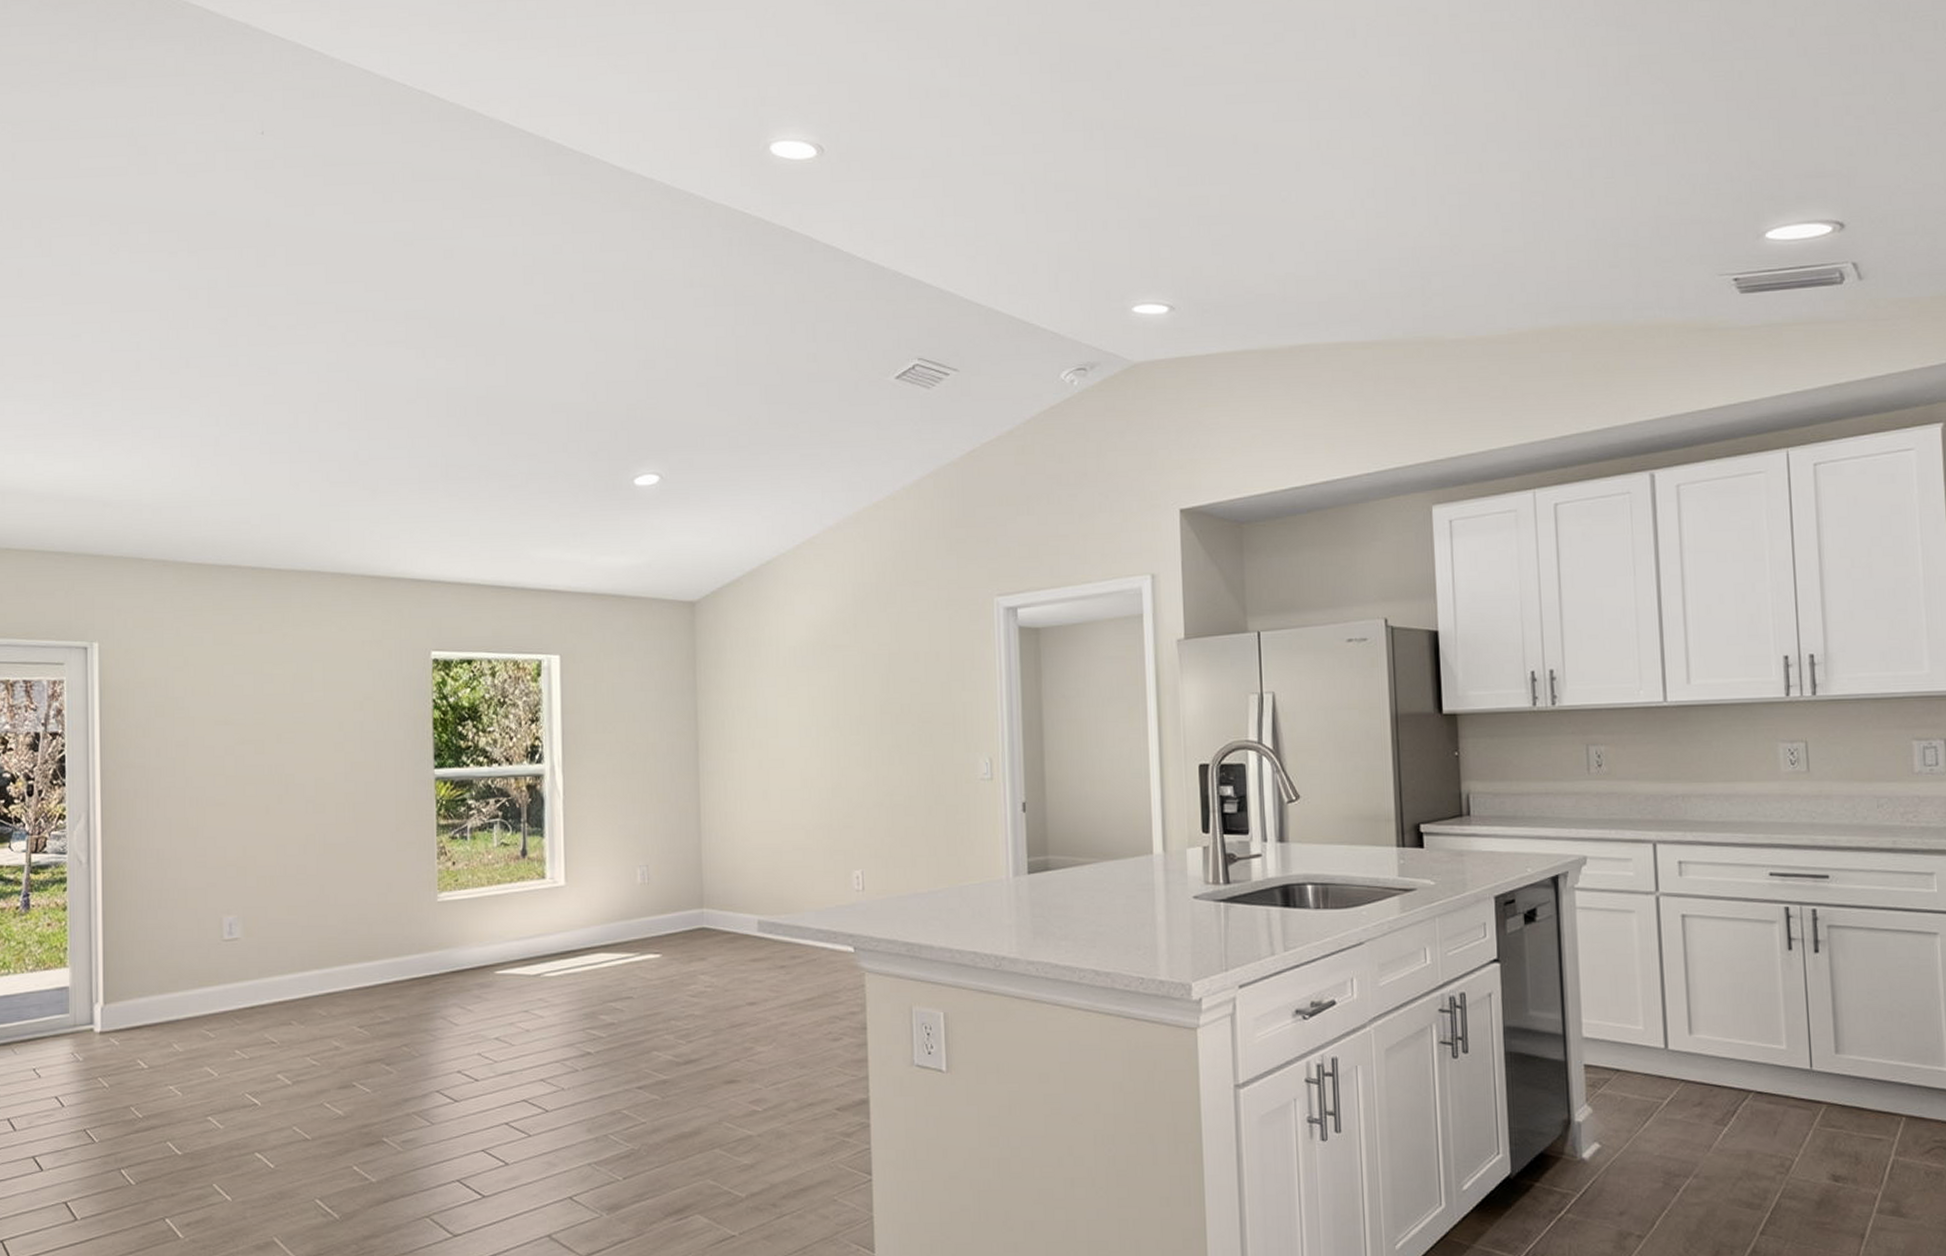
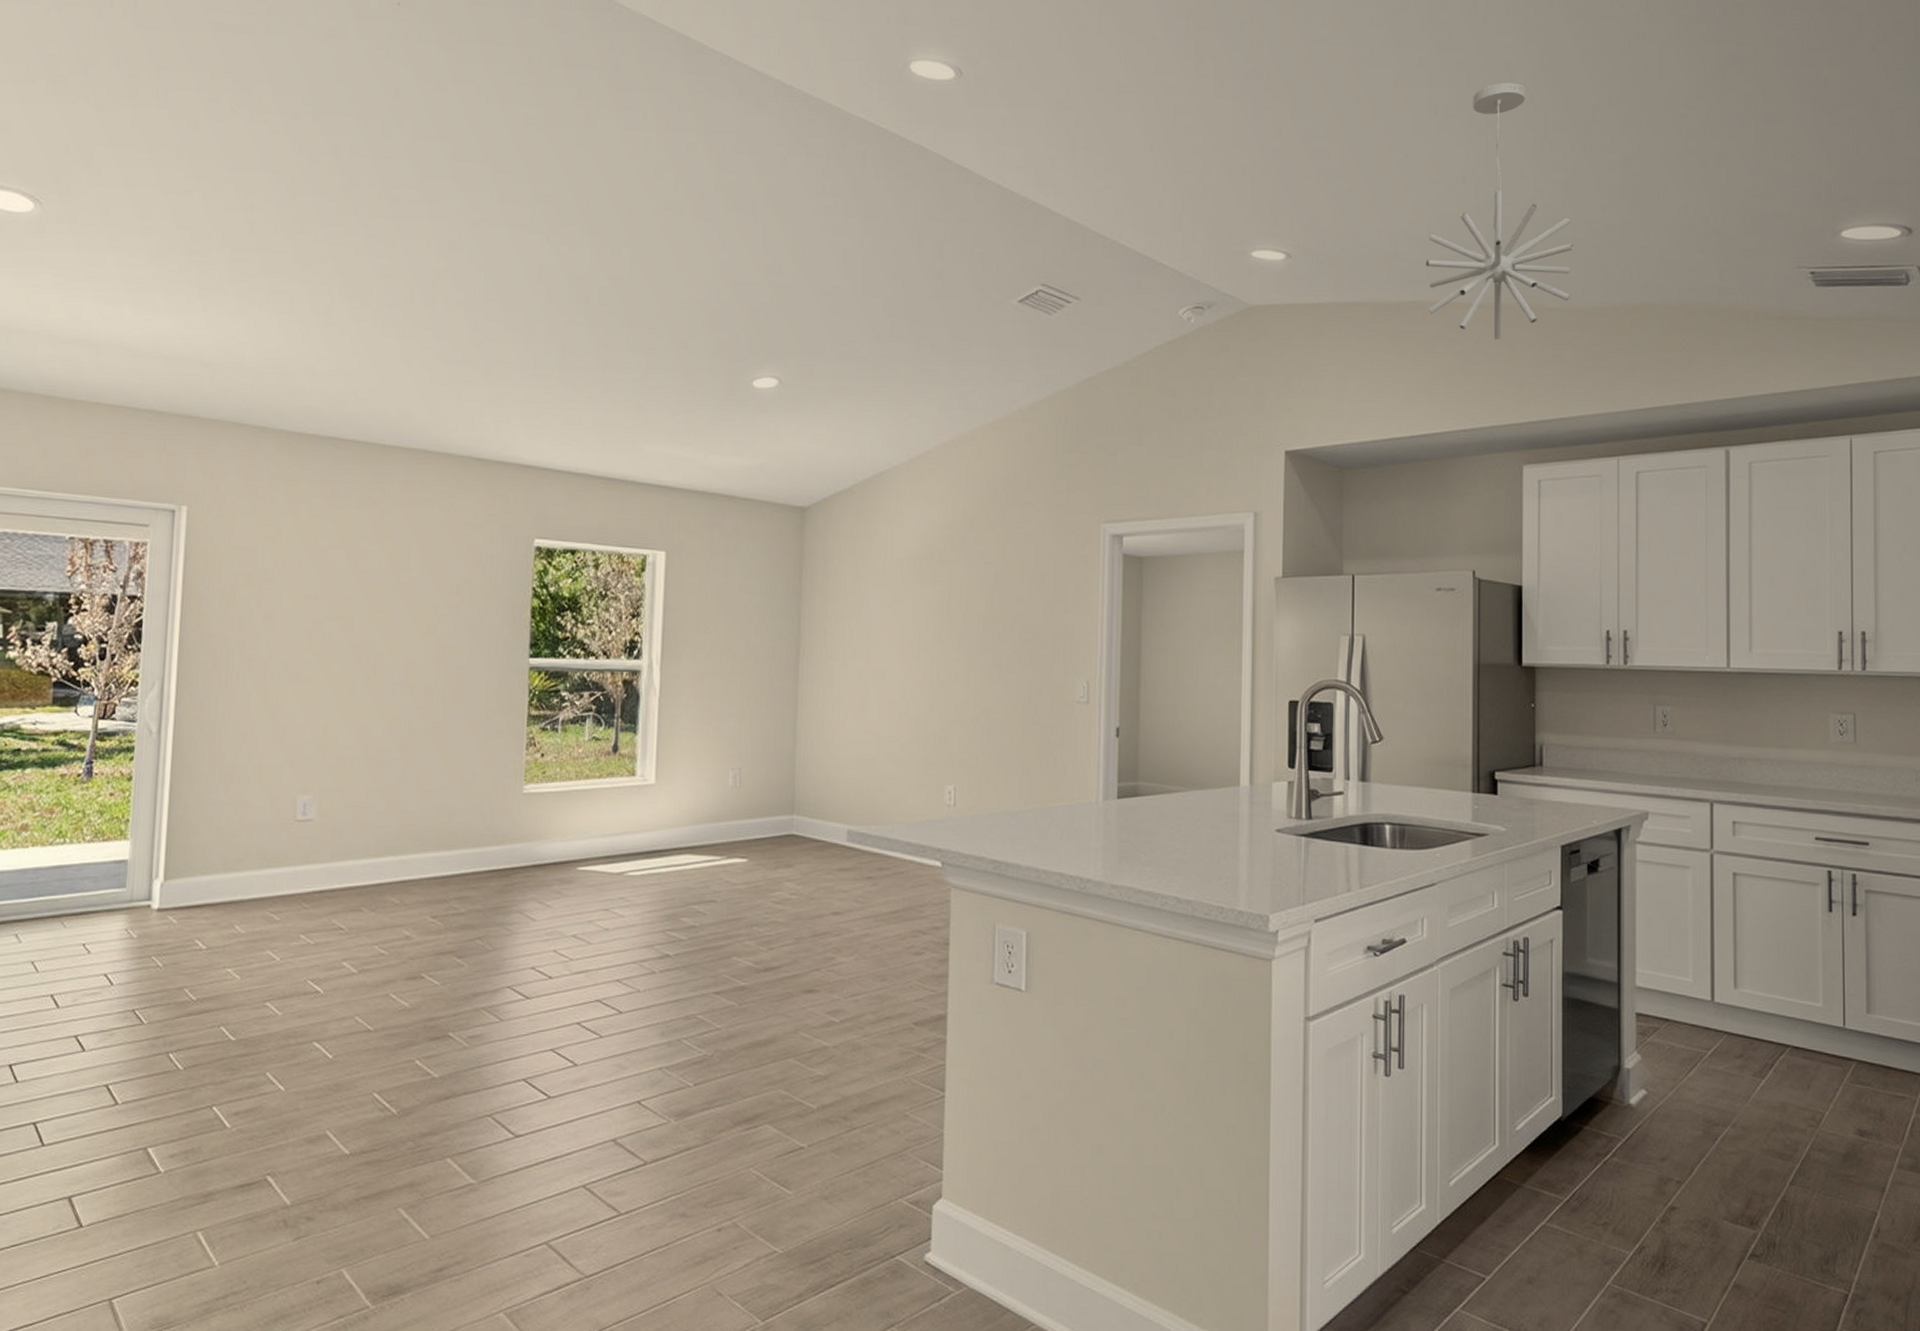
pendant light: none [1316,107,1475,377] -> present [1425,83,1575,339]

